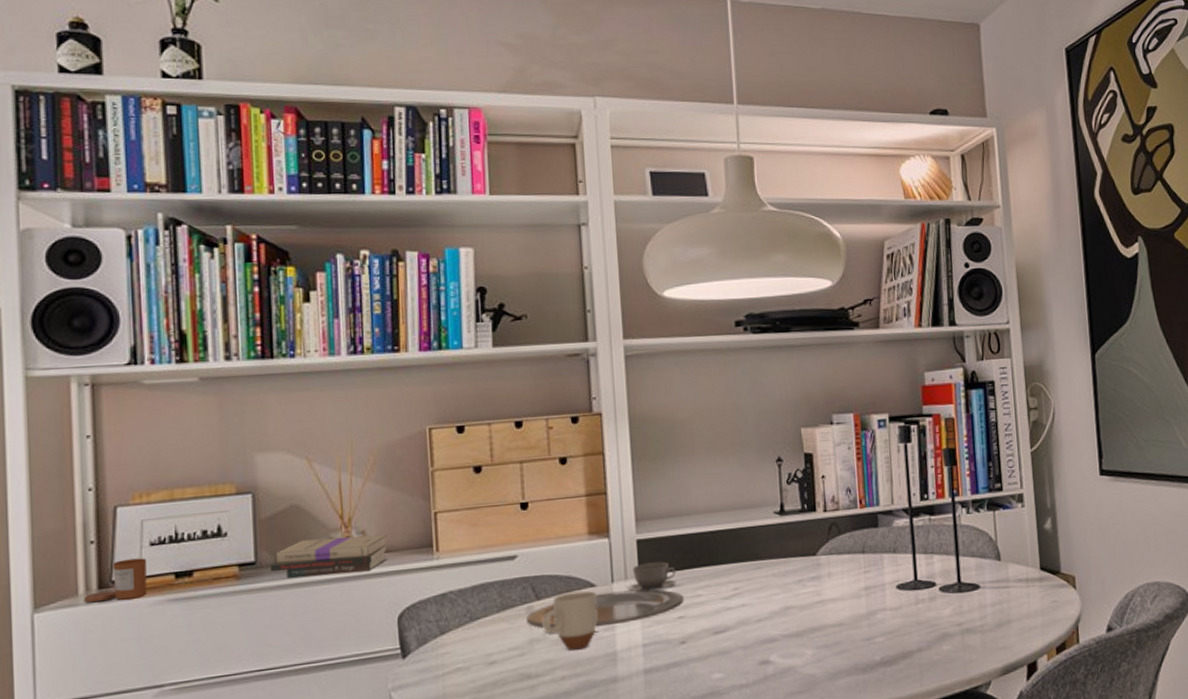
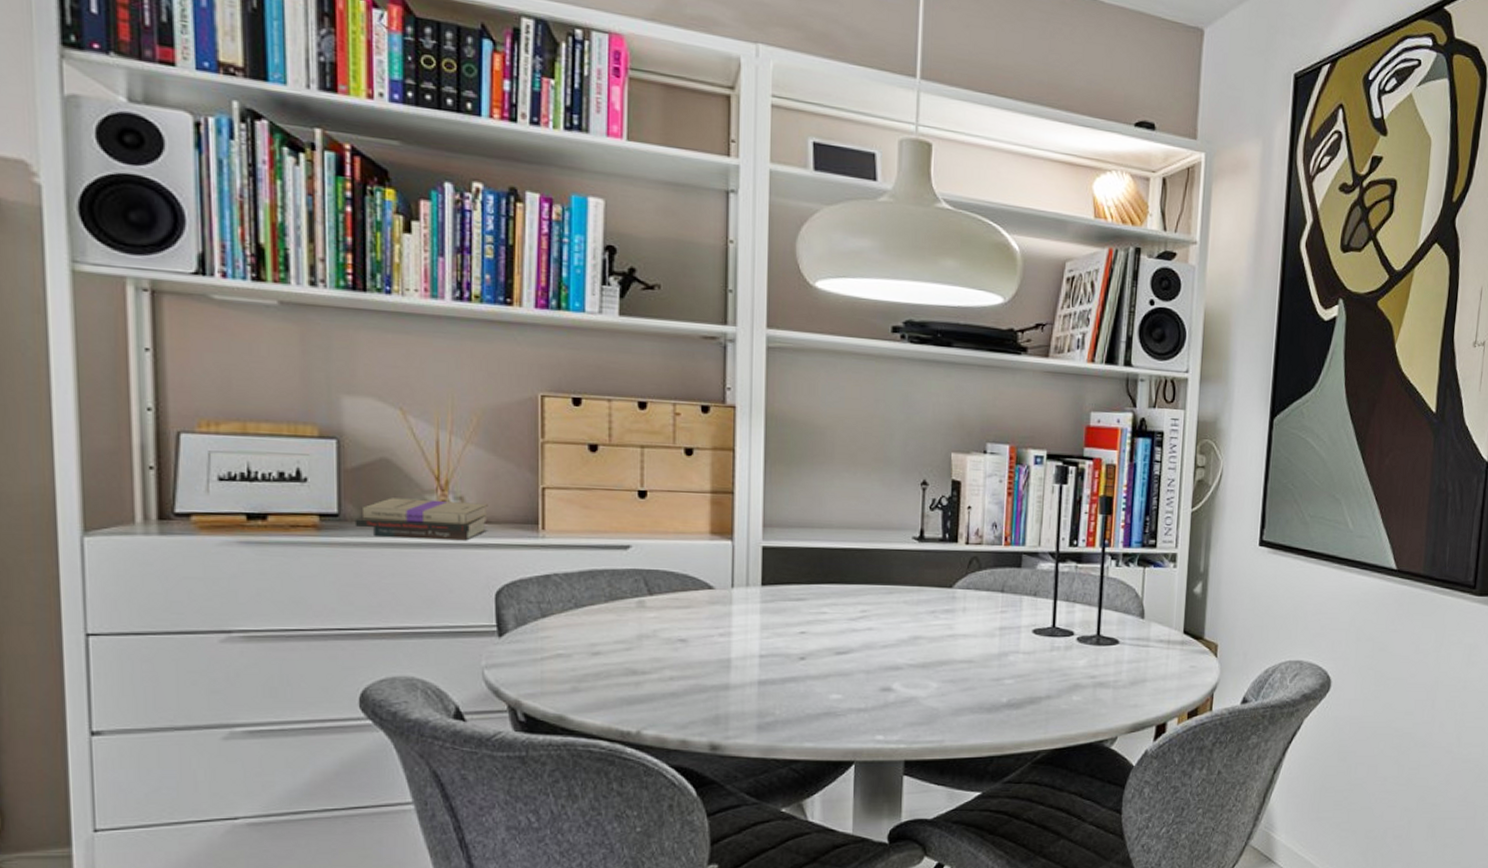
candle: present [83,558,147,603] -> none [141,491,214,536]
plate: present [527,589,684,630] -> none [637,597,808,632]
mug: present [542,591,598,650] -> none [654,591,715,652]
teacup: present [627,561,676,592] -> none [748,572,801,601]

